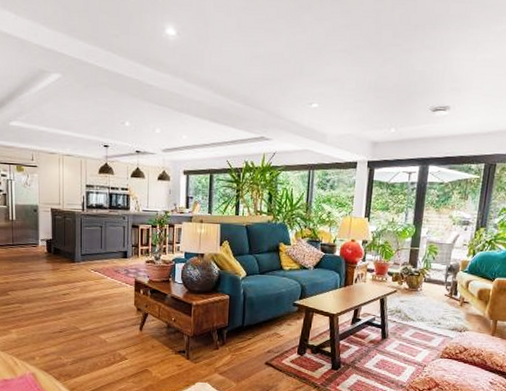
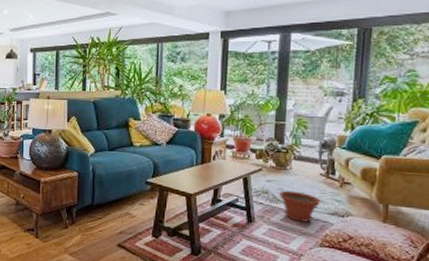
plant pot: none [410,309,444,337] -> present [279,190,321,222]

